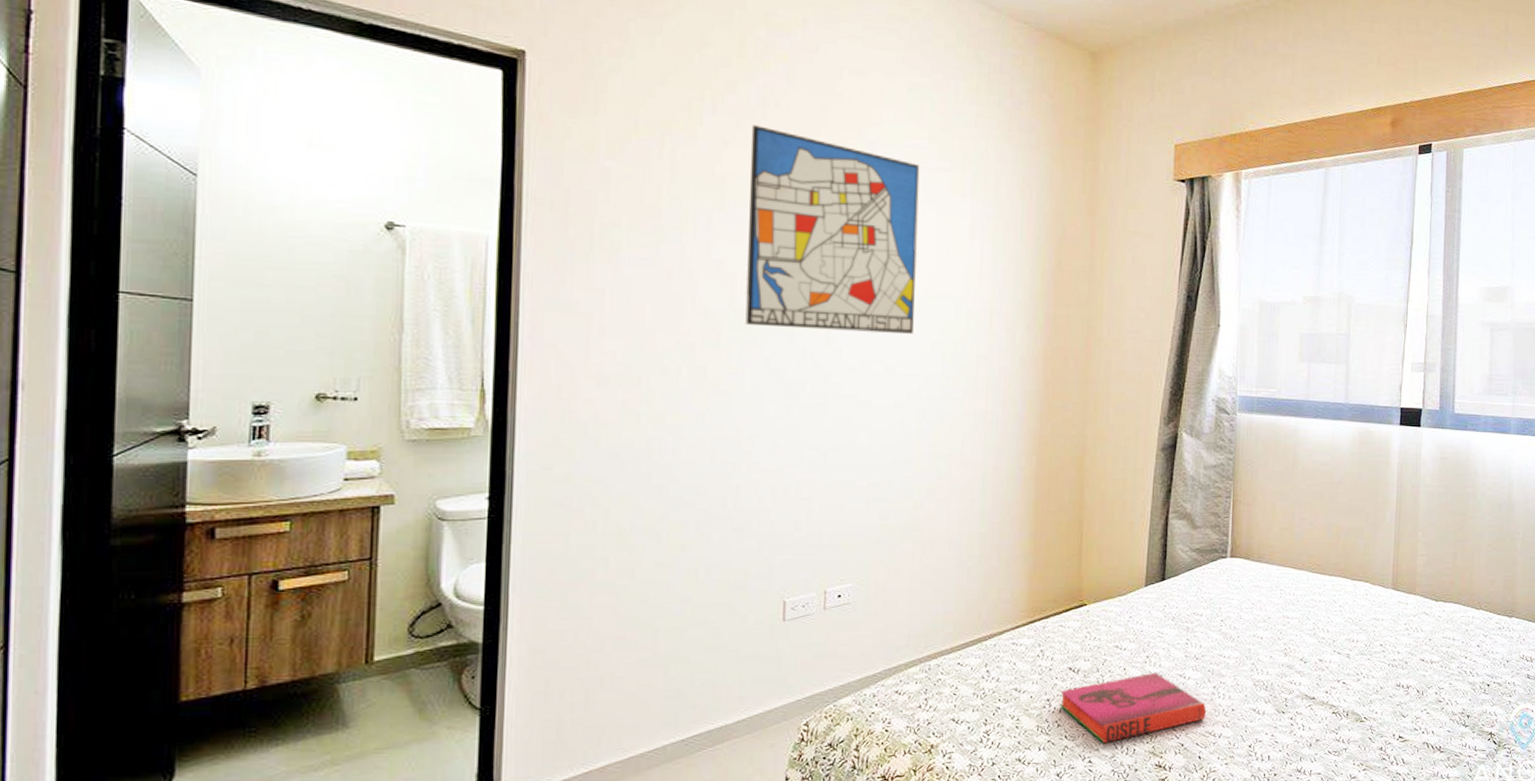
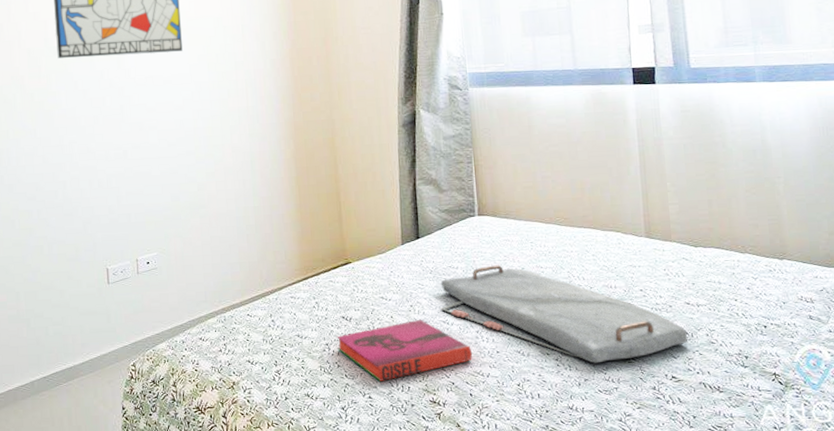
serving tray: none [1178,613,1419,723] -> present [440,265,688,364]

